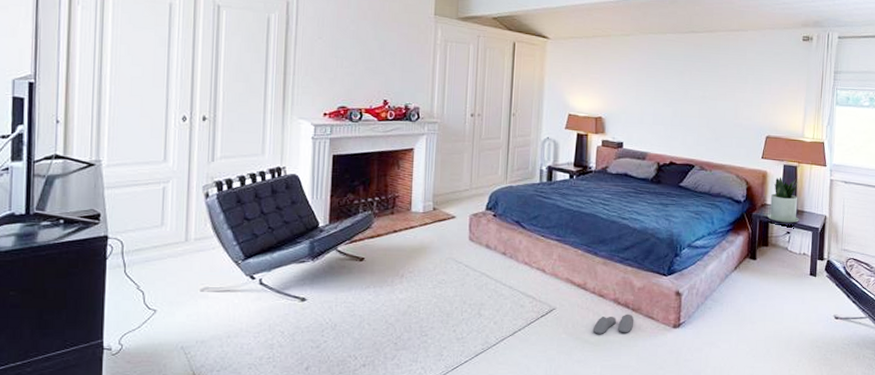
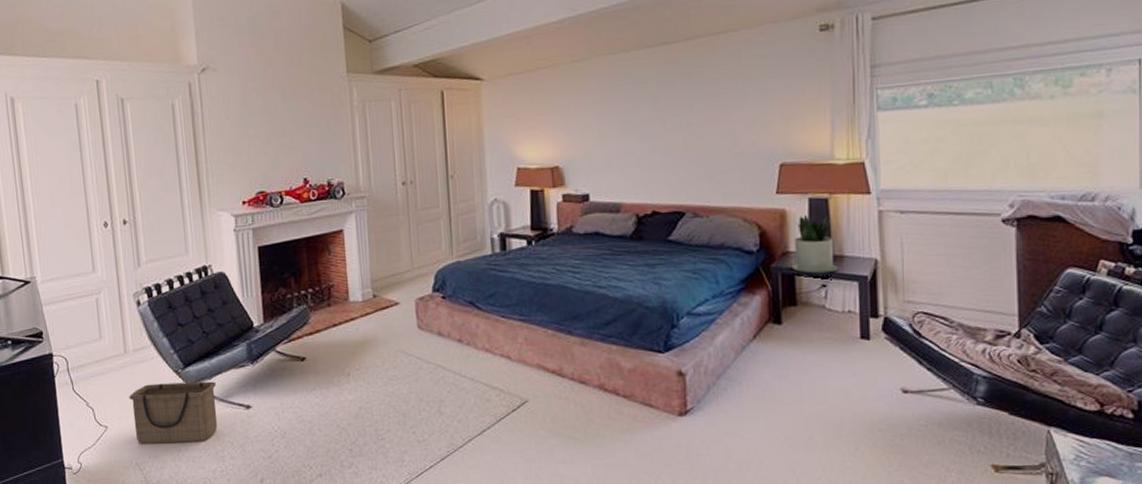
basket: none [184,272,274,330] -> present [129,381,218,444]
slippers: present [592,314,634,334] -> none [576,402,628,428]

